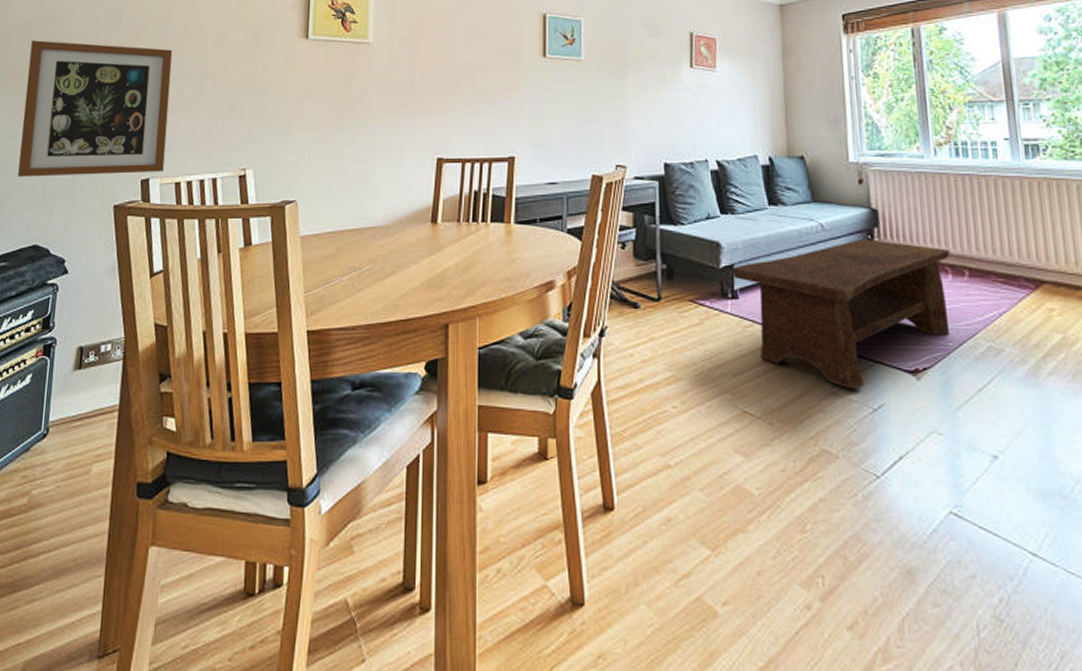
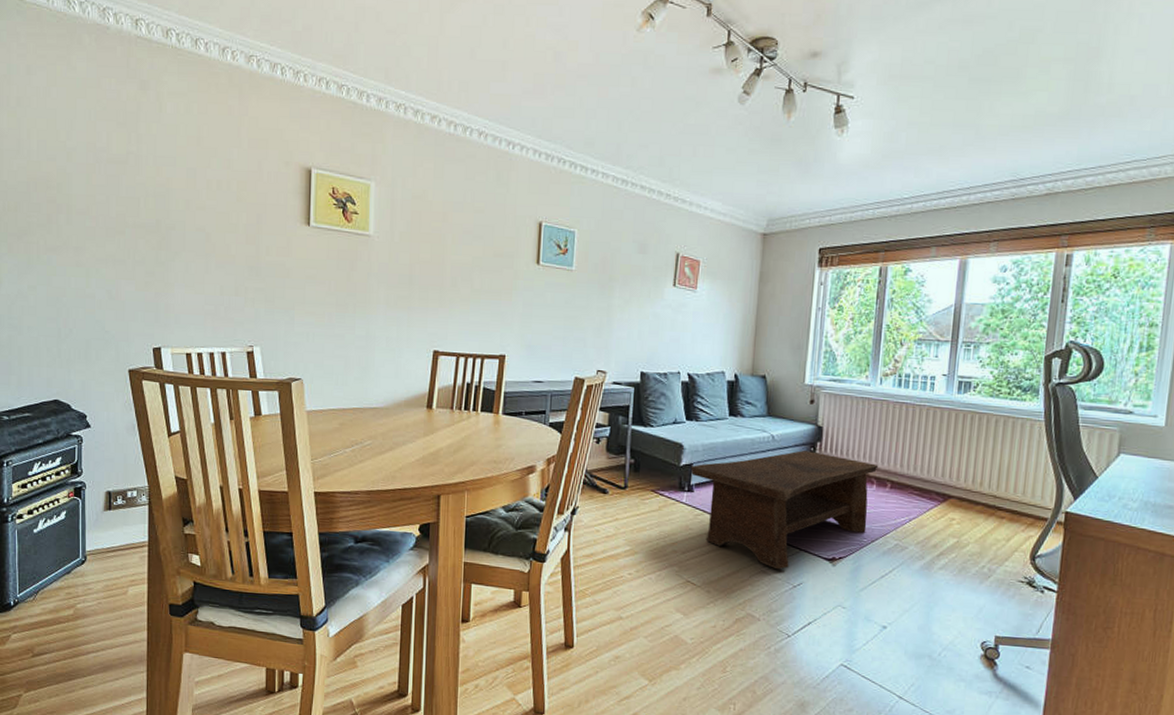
wall art: present [18,40,173,178] -> none [31,202,175,342]

